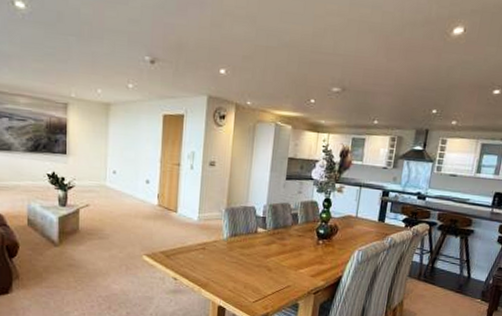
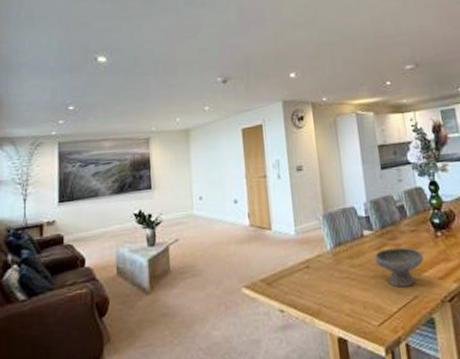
bowl: none [262,246,303,278] -> present [375,247,423,288]

